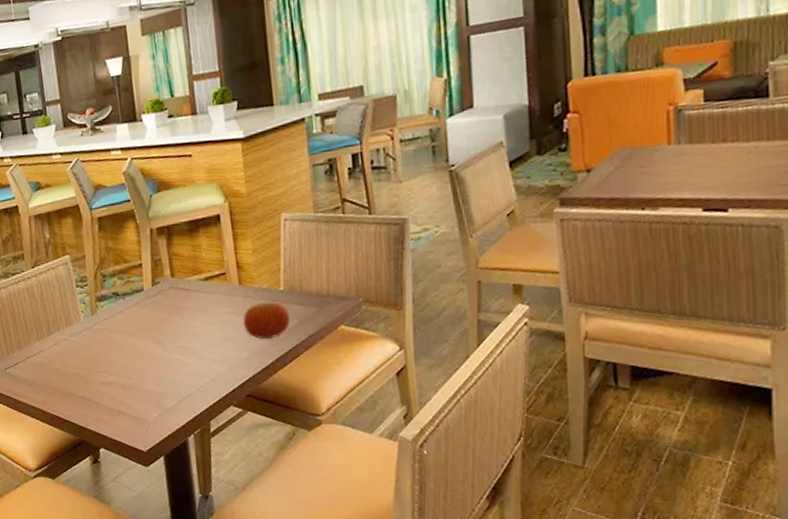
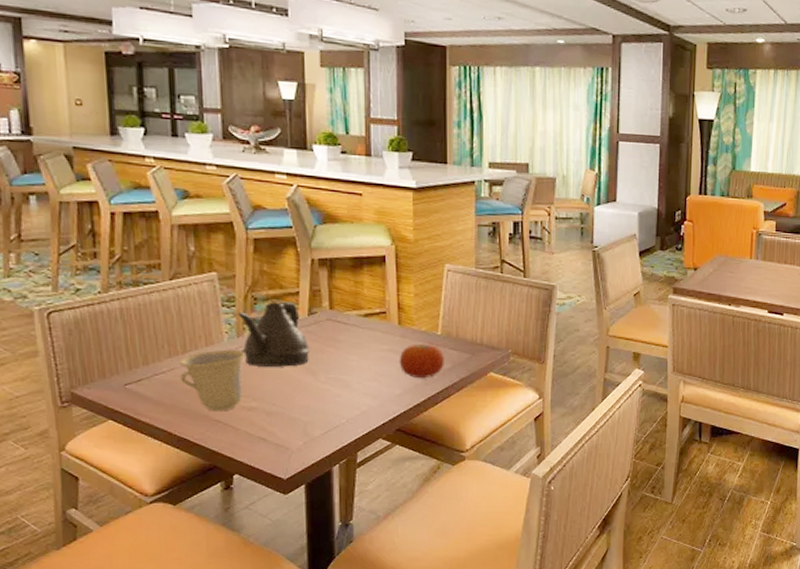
cup: none [46,327,101,389] -> present [179,349,247,412]
teapot: none [89,274,157,342] -> present [237,301,310,367]

